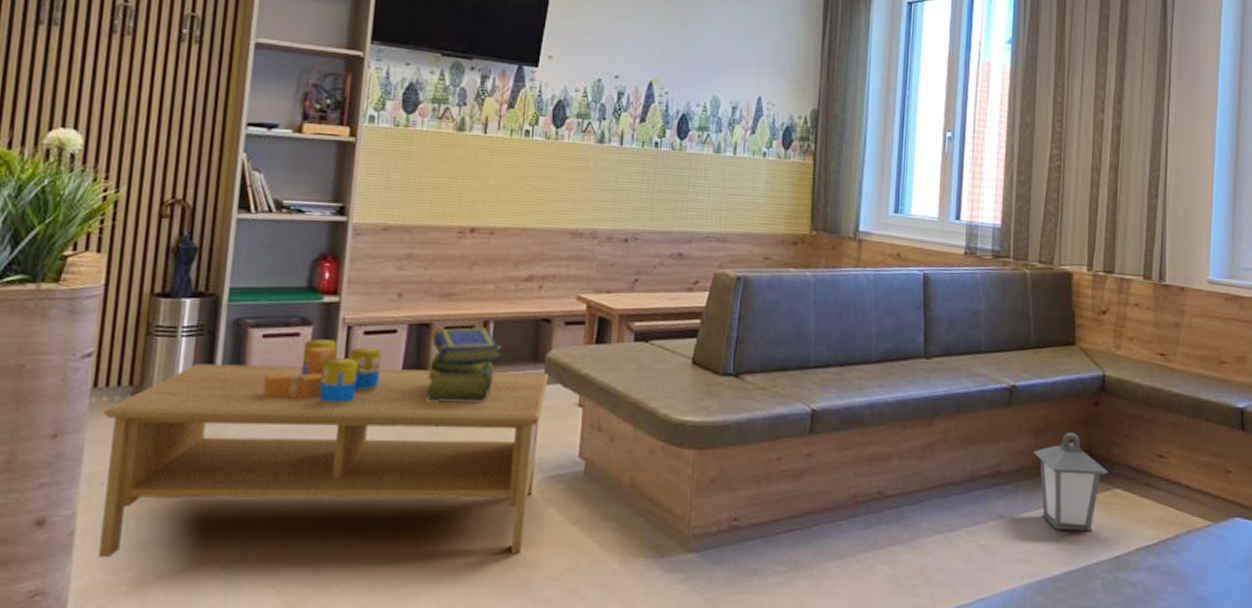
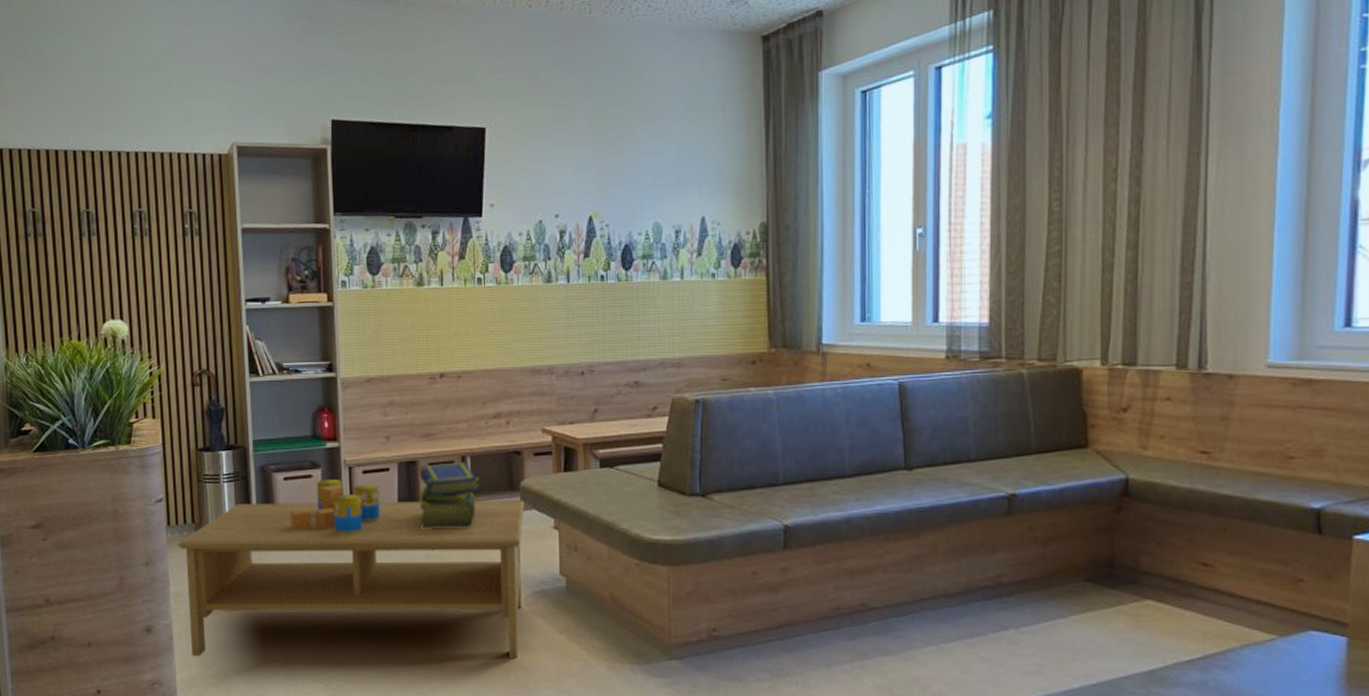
lantern: present [1034,433,1109,531] -> none [1041,542,1137,644]

